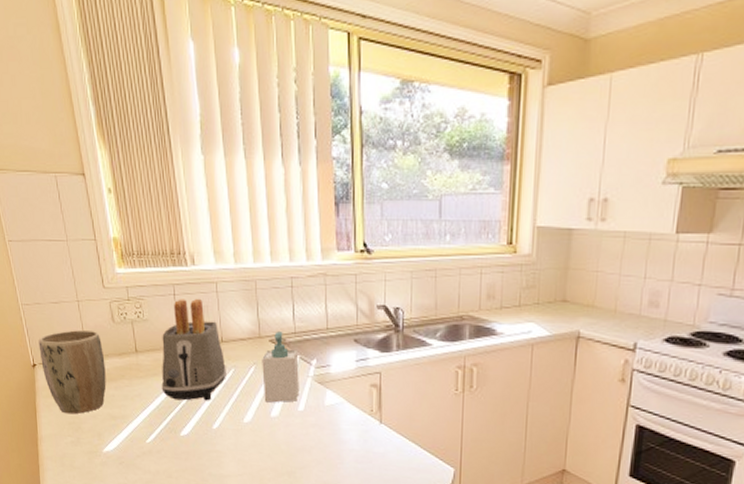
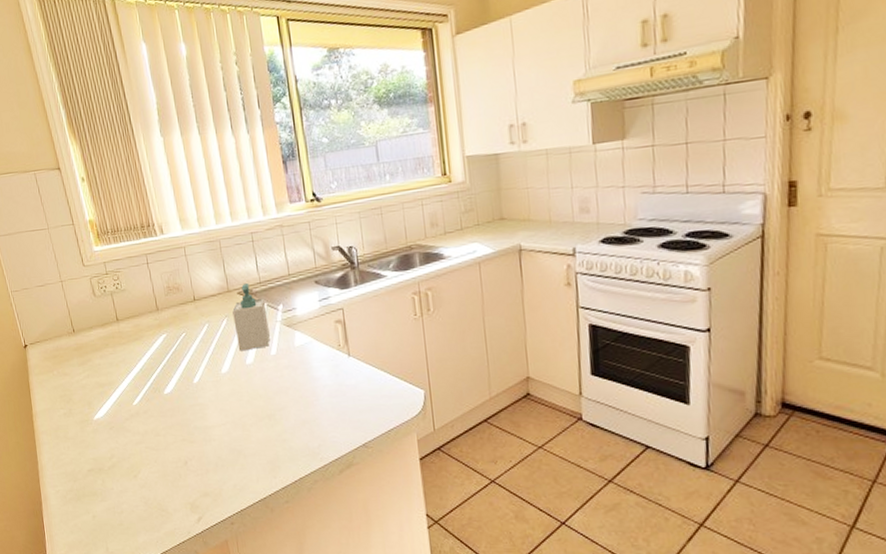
plant pot: present [38,329,107,414] -> none [28,306,93,388]
toaster: present [161,298,226,401] -> none [139,263,202,361]

